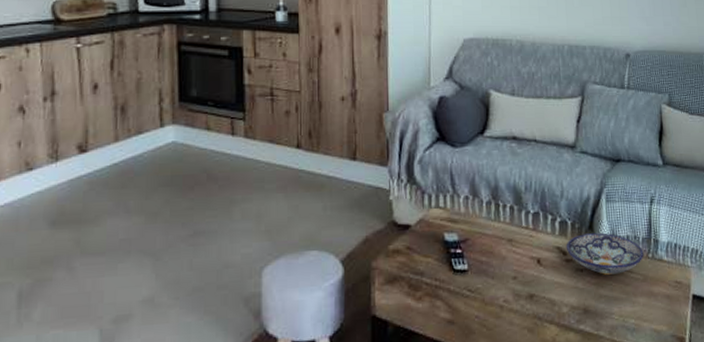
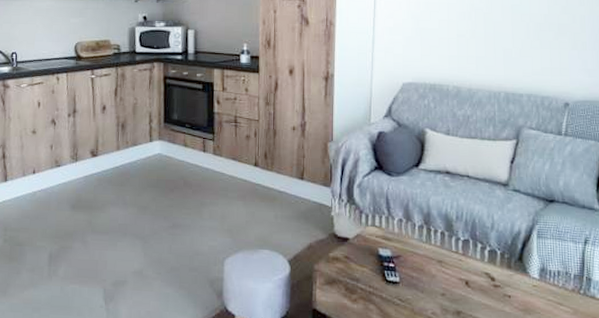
bowl: present [566,232,644,275] -> none [494,264,575,304]

